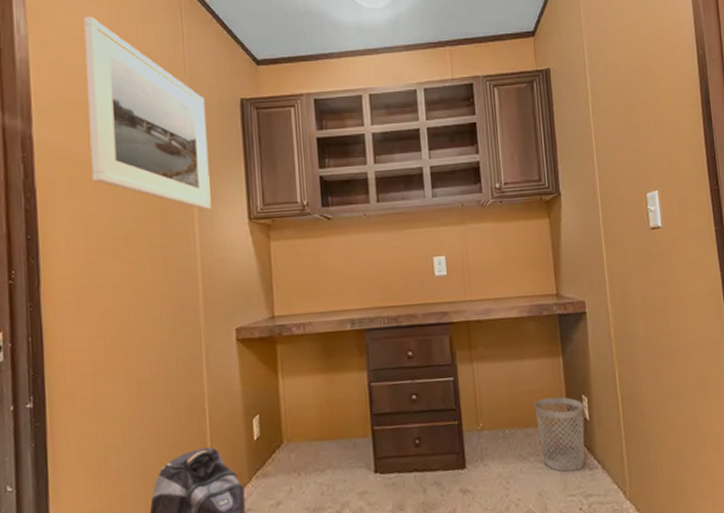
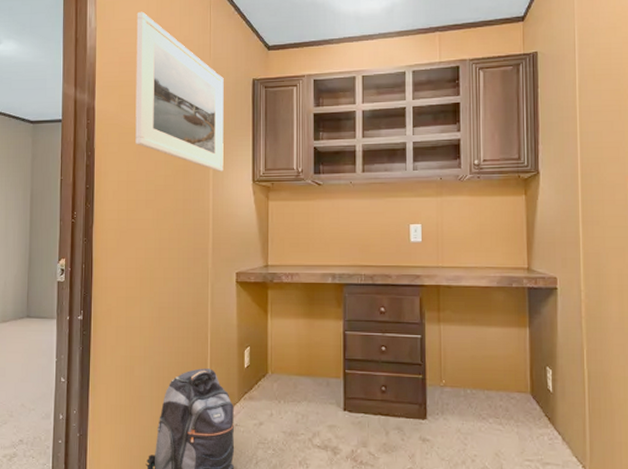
wastebasket: present [534,397,585,472] -> none [497,366,549,439]

